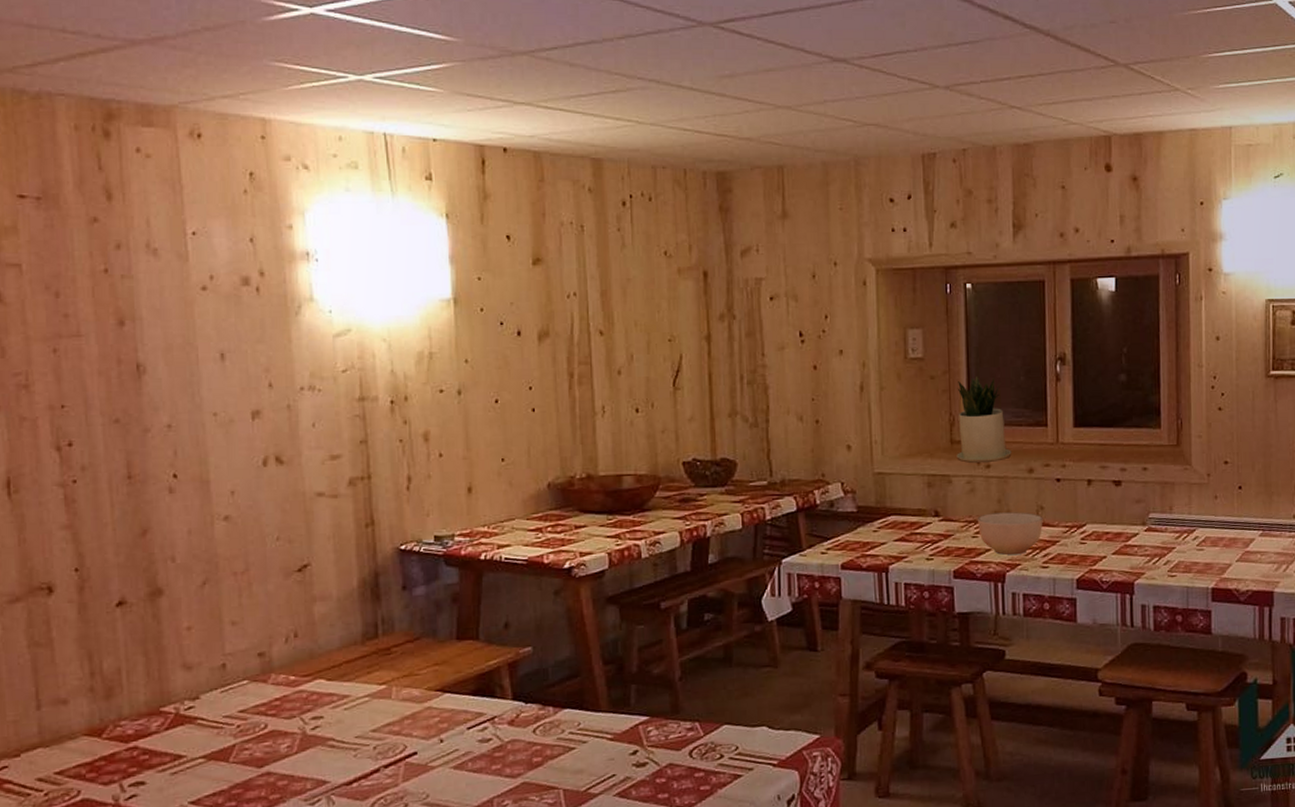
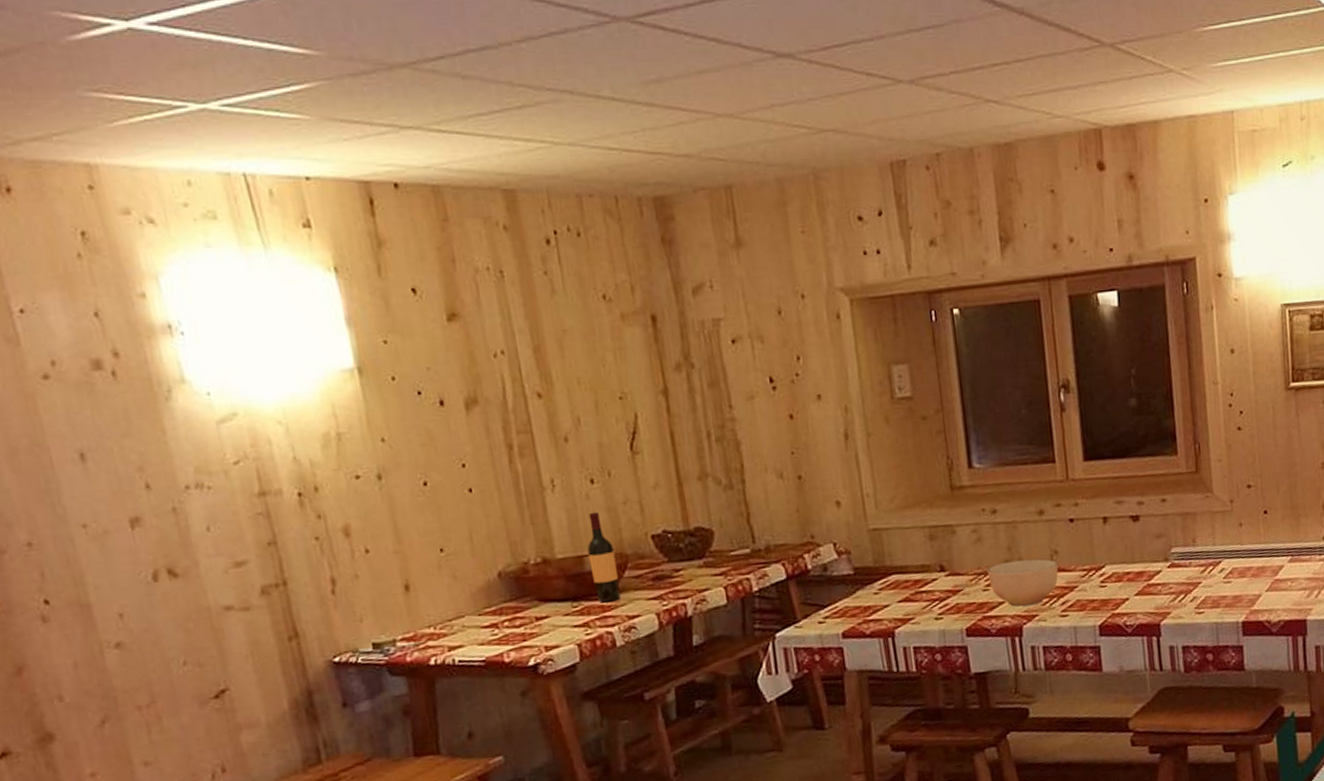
wine bottle: none [626,437,650,518] -> present [587,511,621,603]
planter: present [956,377,1012,464] -> none [952,413,1019,510]

